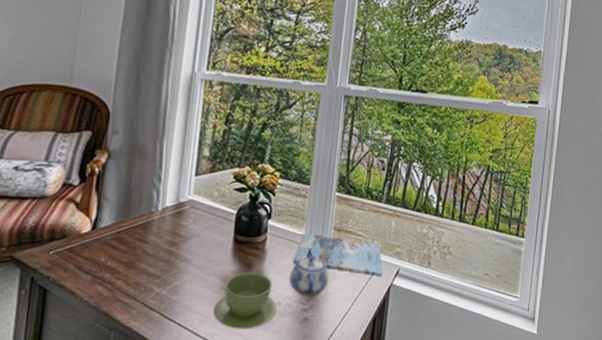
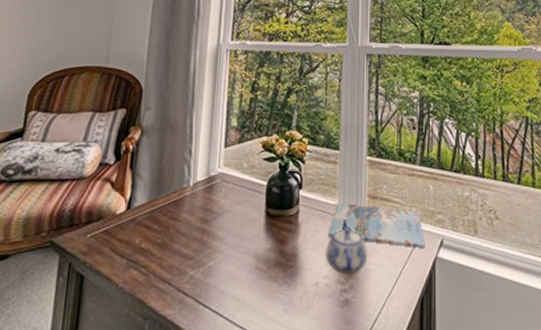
teacup: present [213,271,277,329] -> none [248,248,314,315]

